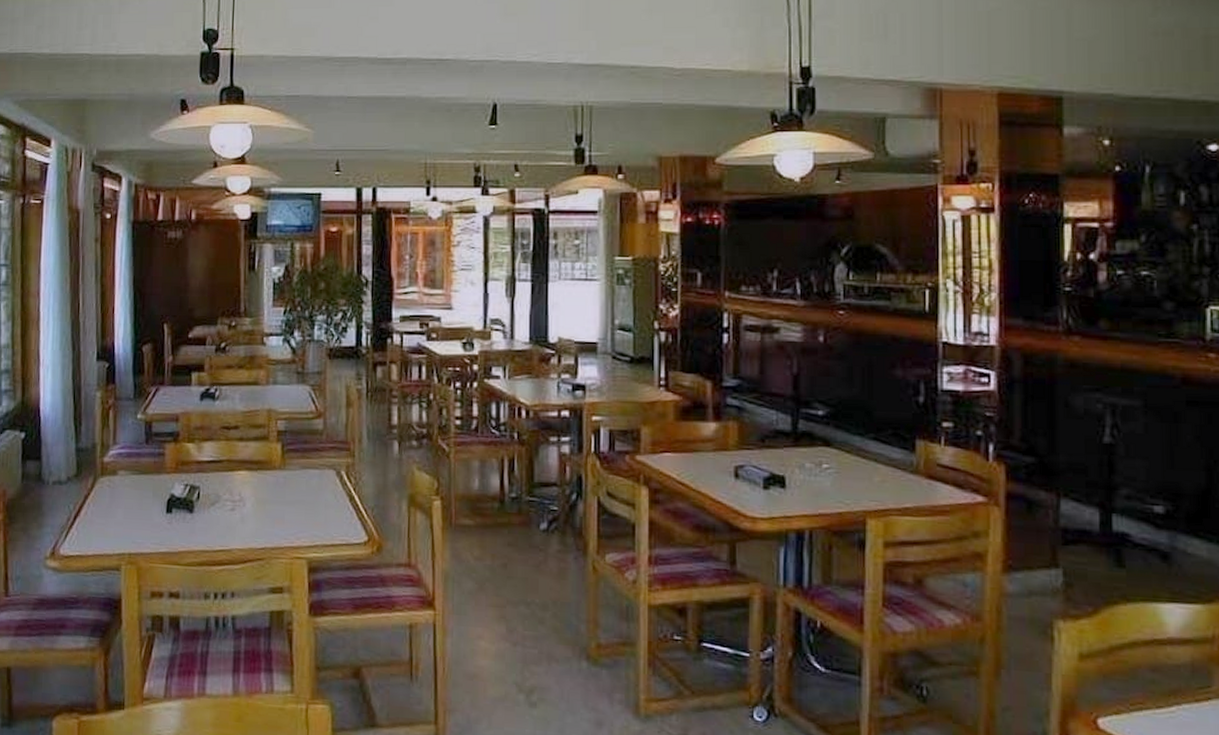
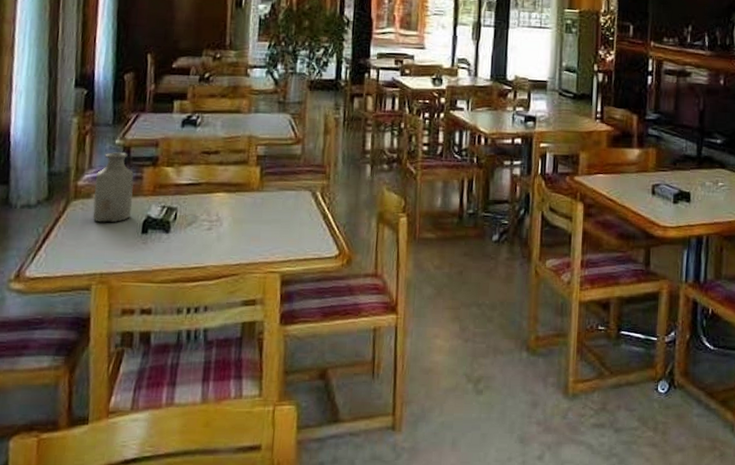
bottle: none [119,426,157,501] -> present [92,151,134,223]

